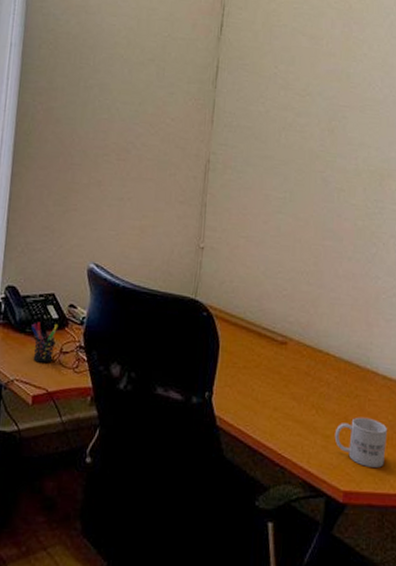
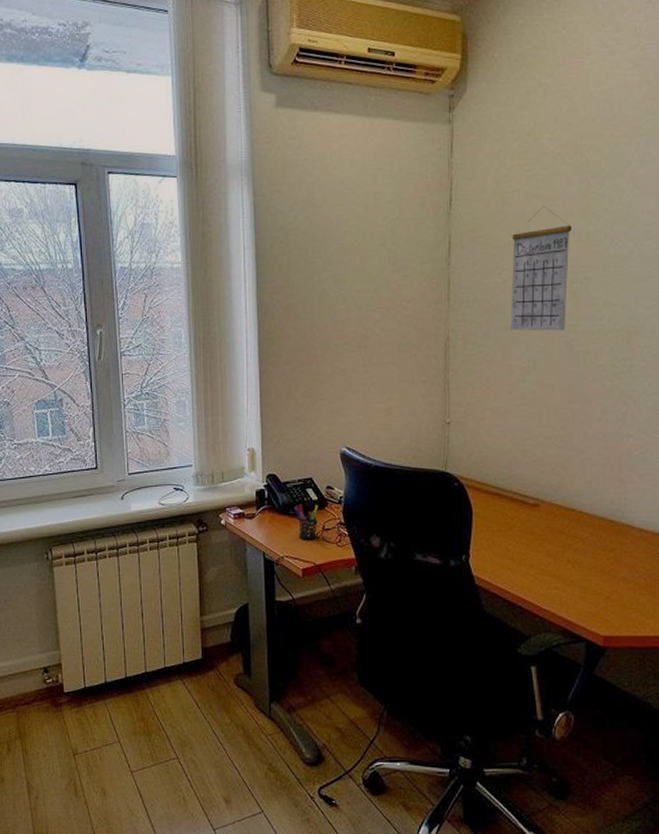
calendar: none [270,43,334,166] -> present [511,206,572,331]
mug: present [334,417,387,468] -> none [592,568,645,613]

